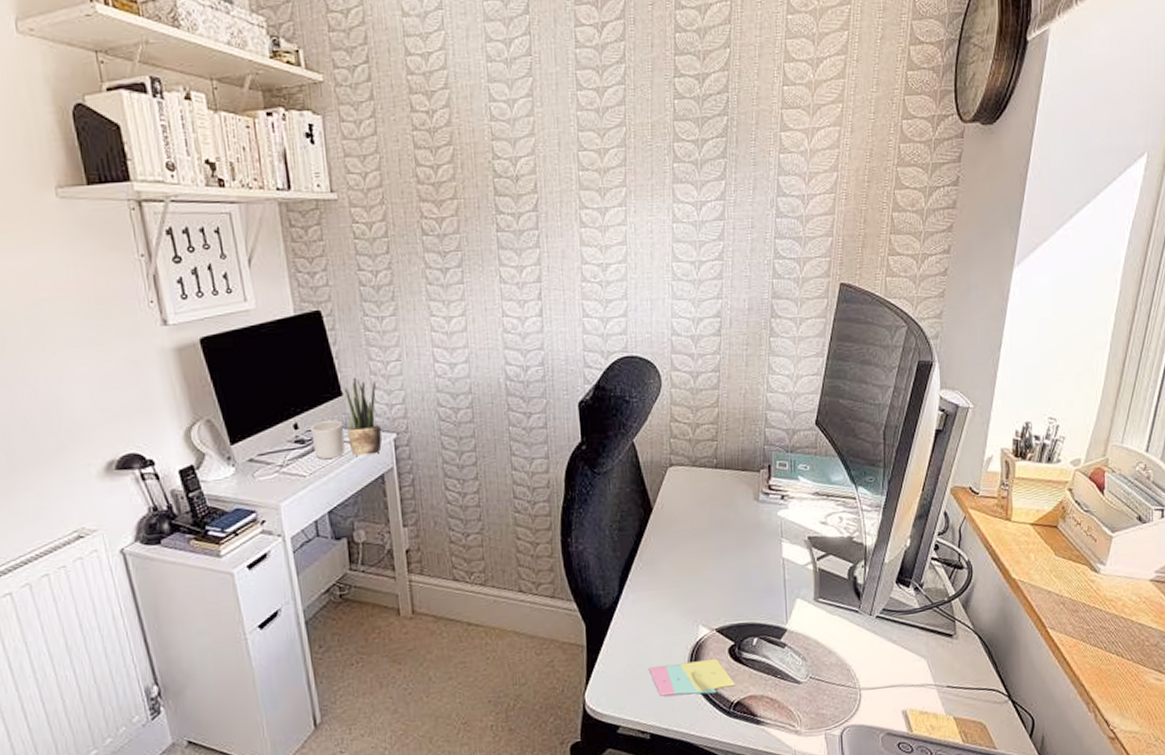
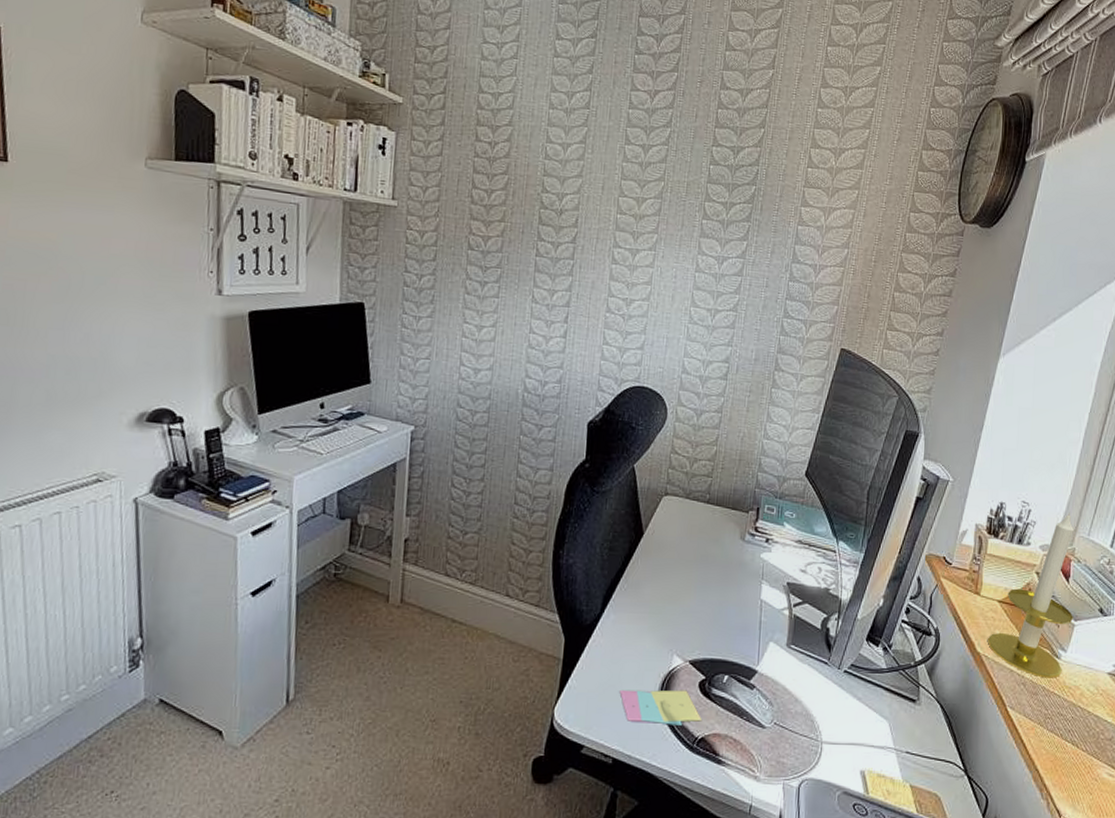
mug: present [310,419,346,460] -> none [334,403,366,442]
potted plant: present [344,377,382,456] -> none [368,368,404,443]
candle: none [1023,421,1112,594] -> present [988,512,1074,678]

